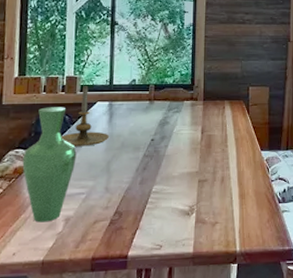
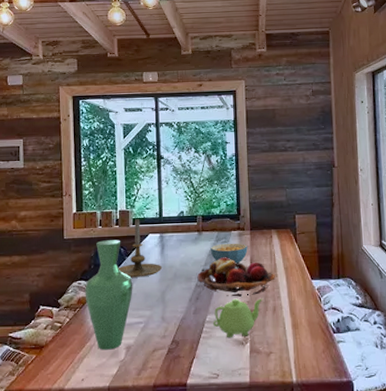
fruit basket: none [146,127,226,167] -> present [197,257,276,297]
teapot: none [159,169,211,209] -> present [212,298,262,338]
cereal bowl: none [161,113,200,134] -> present [210,243,248,264]

